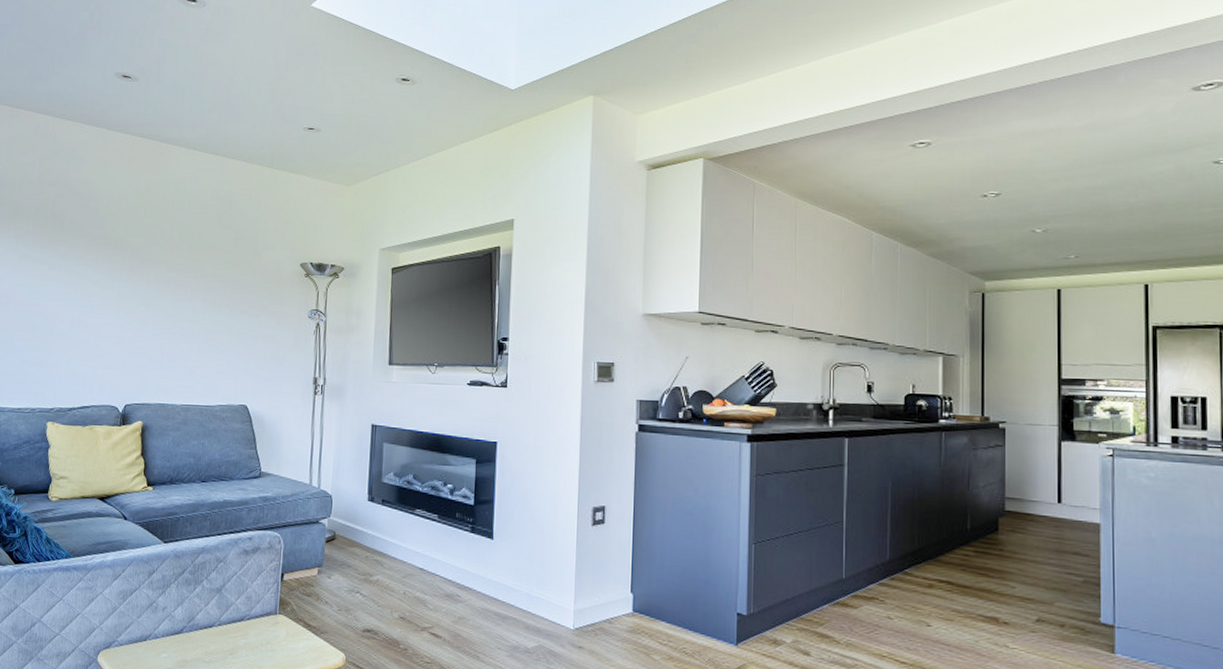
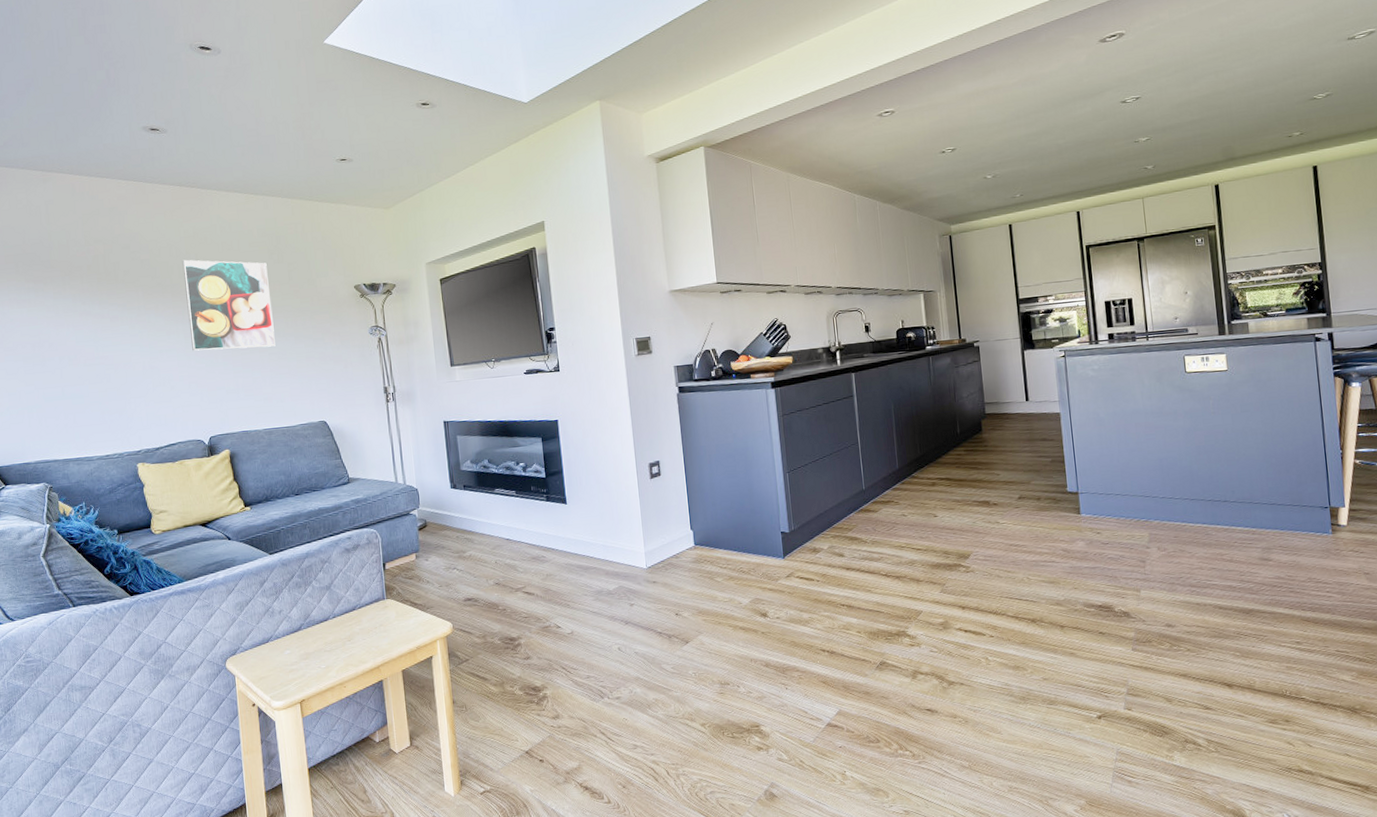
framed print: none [124,213,215,317] -> present [182,259,276,351]

